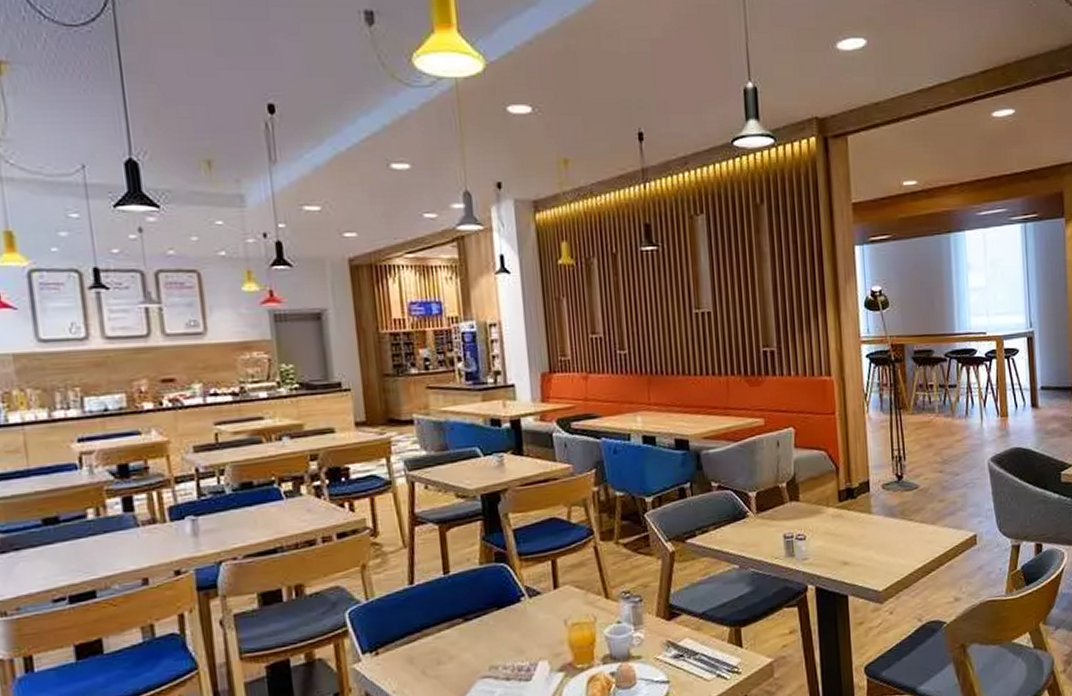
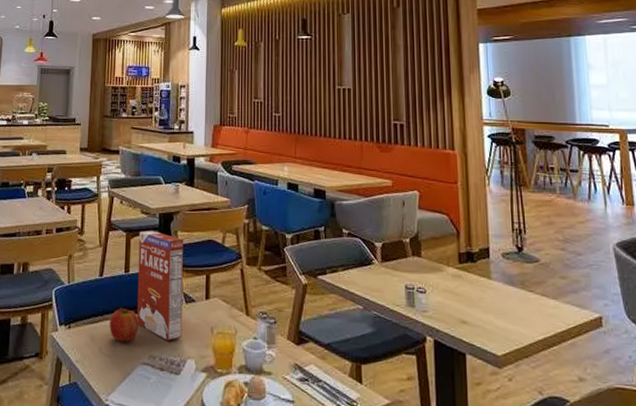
fruit: none [431,617,472,659] -> present [109,307,139,343]
cereal box: none [456,516,528,646] -> present [136,230,183,341]

